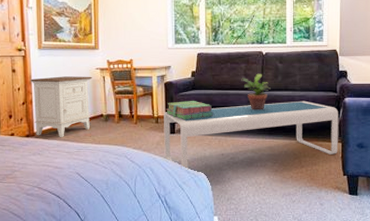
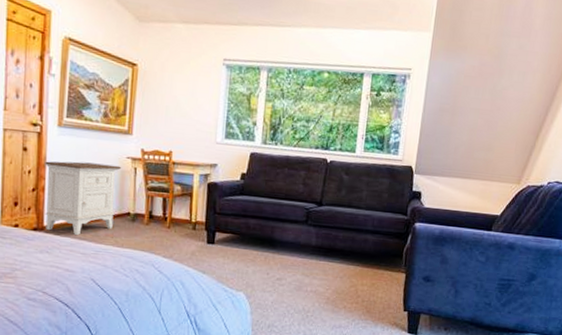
coffee table: present [164,100,339,170] -> none [199,217,407,288]
stack of books: present [166,101,214,120] -> none [206,206,263,230]
potted plant: present [241,73,271,110] -> none [298,184,332,227]

